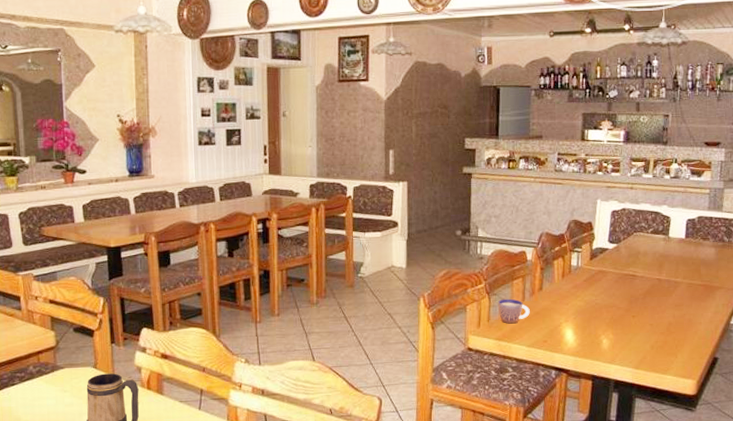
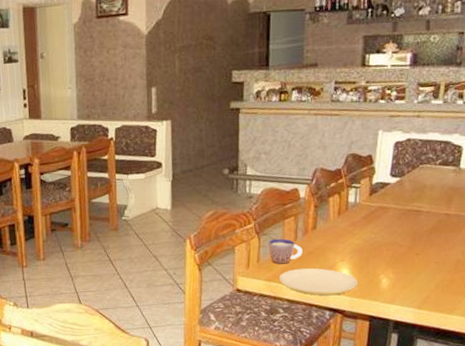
plate: none [508,328,582,355] -> present [279,268,359,295]

